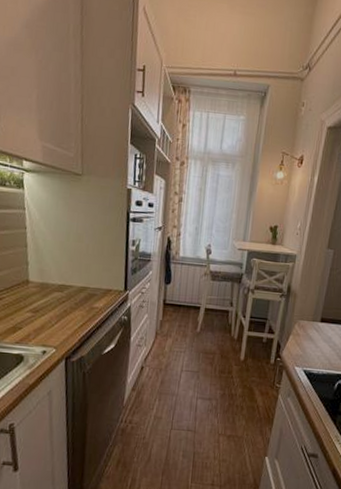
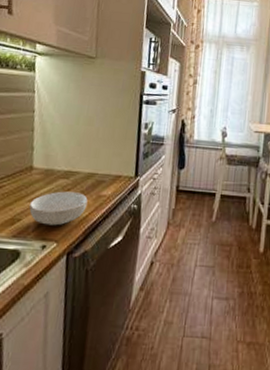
cereal bowl: none [28,303,82,334] -> present [29,191,88,226]

